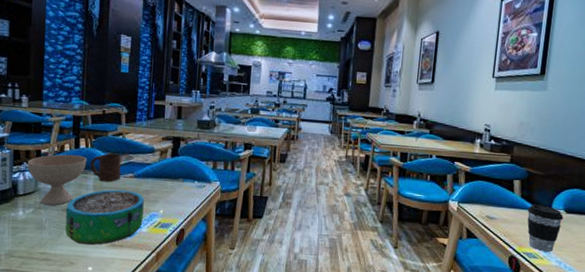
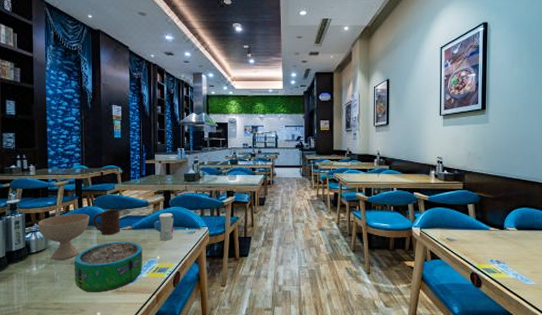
toy: none [159,161,182,194] -> present [154,212,174,241]
coffee cup: present [527,204,564,252] -> none [482,225,515,266]

